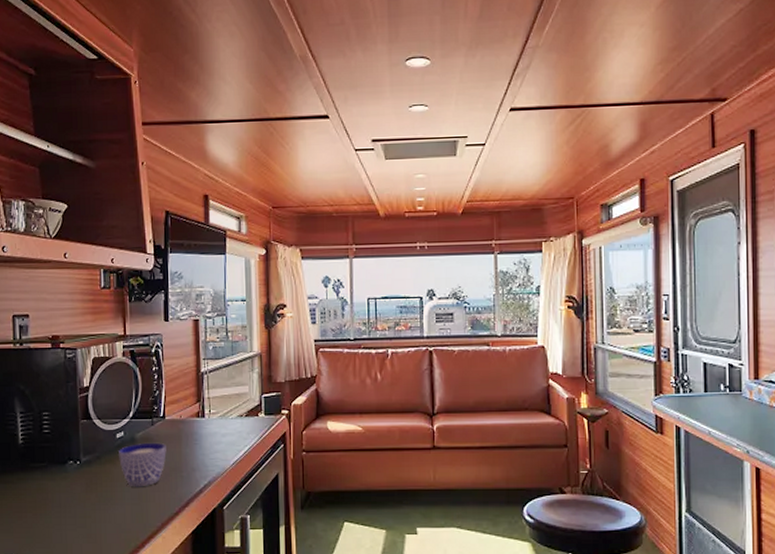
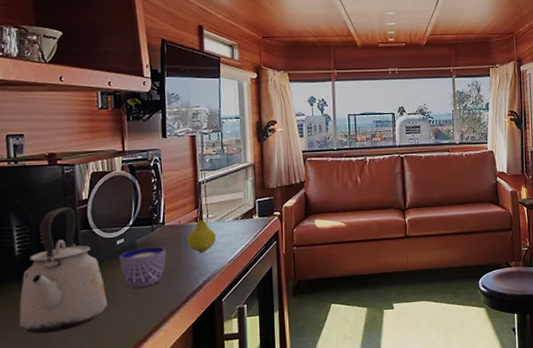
kettle: none [21,395,106,530] -> present [19,207,107,334]
fruit: none [188,403,218,452] -> present [188,209,216,253]

